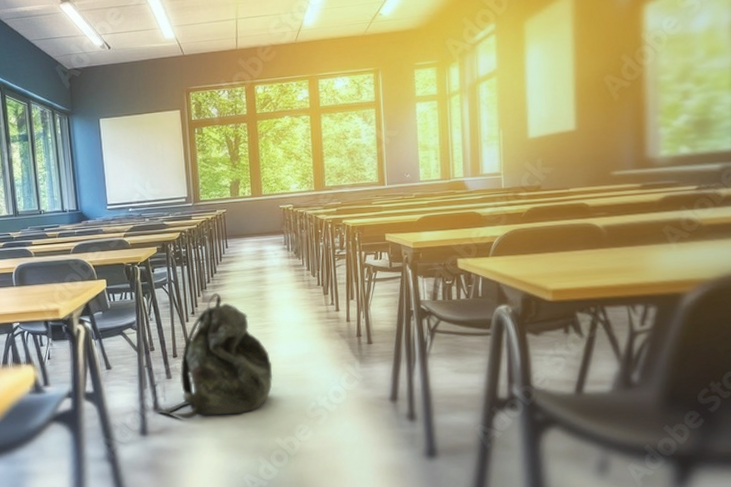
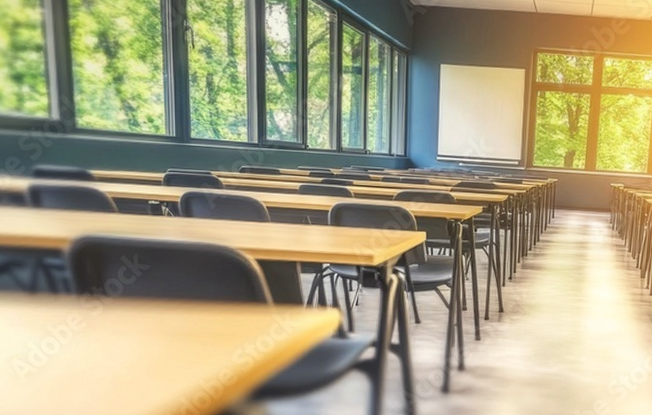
backpack: present [156,293,273,420] -> none [461,261,581,383]

